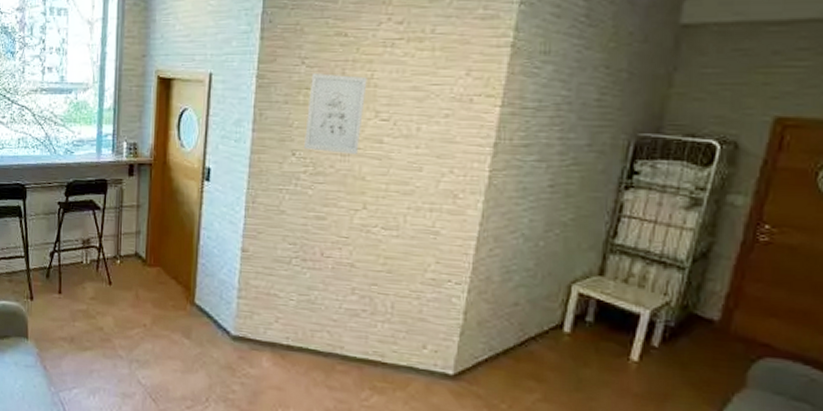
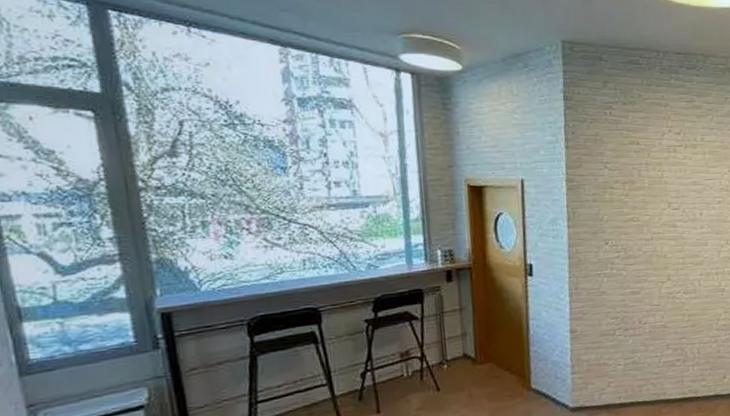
wall art: present [304,73,367,154] -> none [614,175,659,239]

